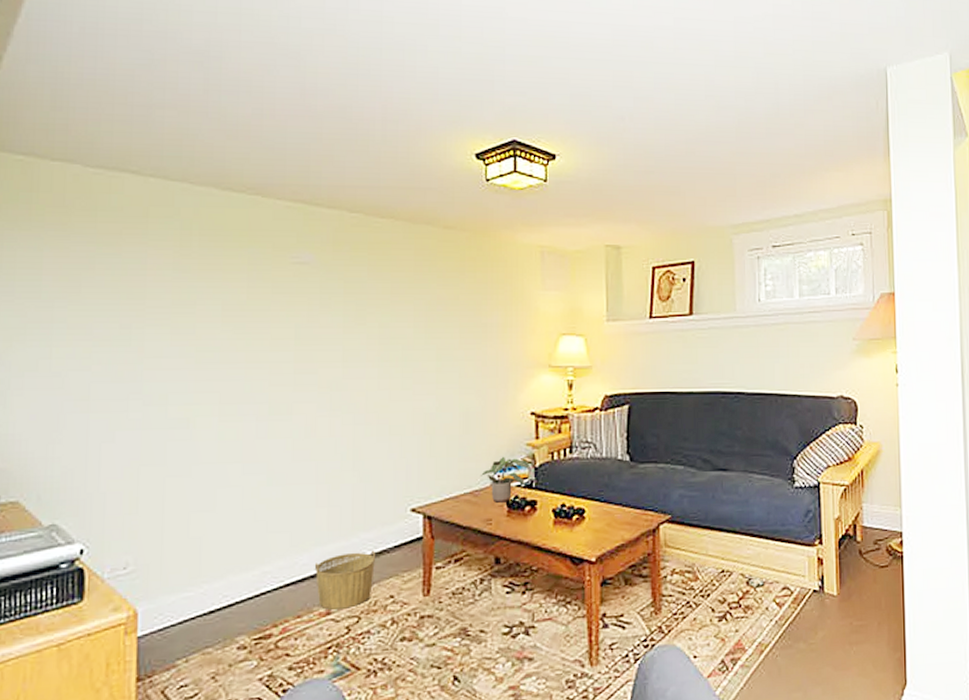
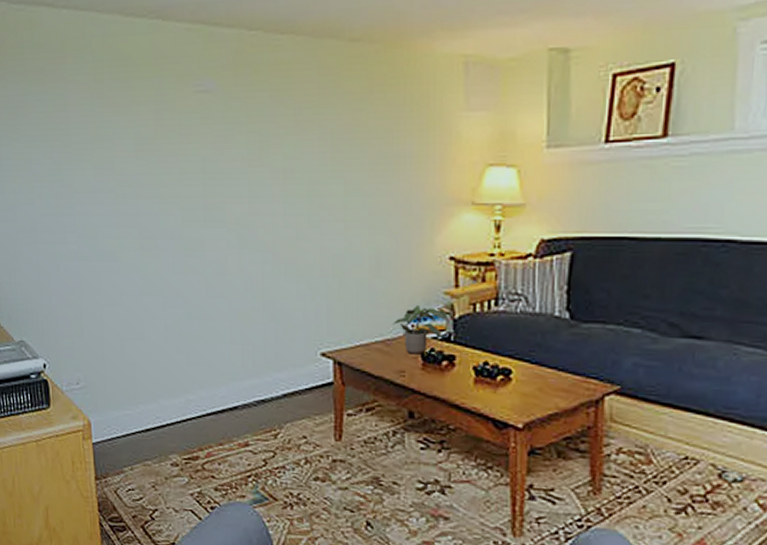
basket: present [314,550,376,611] -> none [232,390,289,444]

